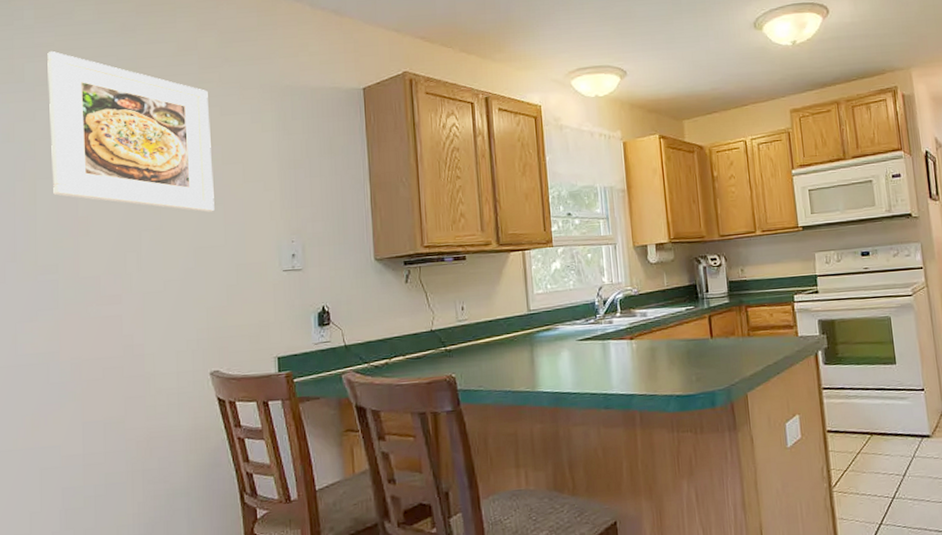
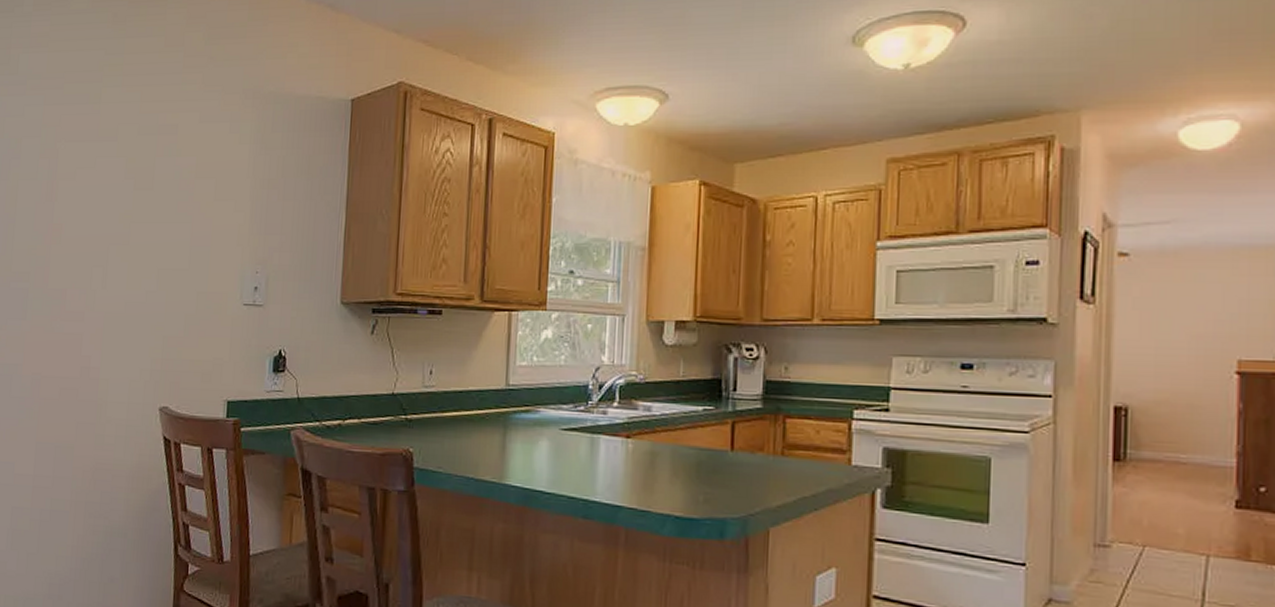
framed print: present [47,50,215,212] -> none [33,41,190,231]

